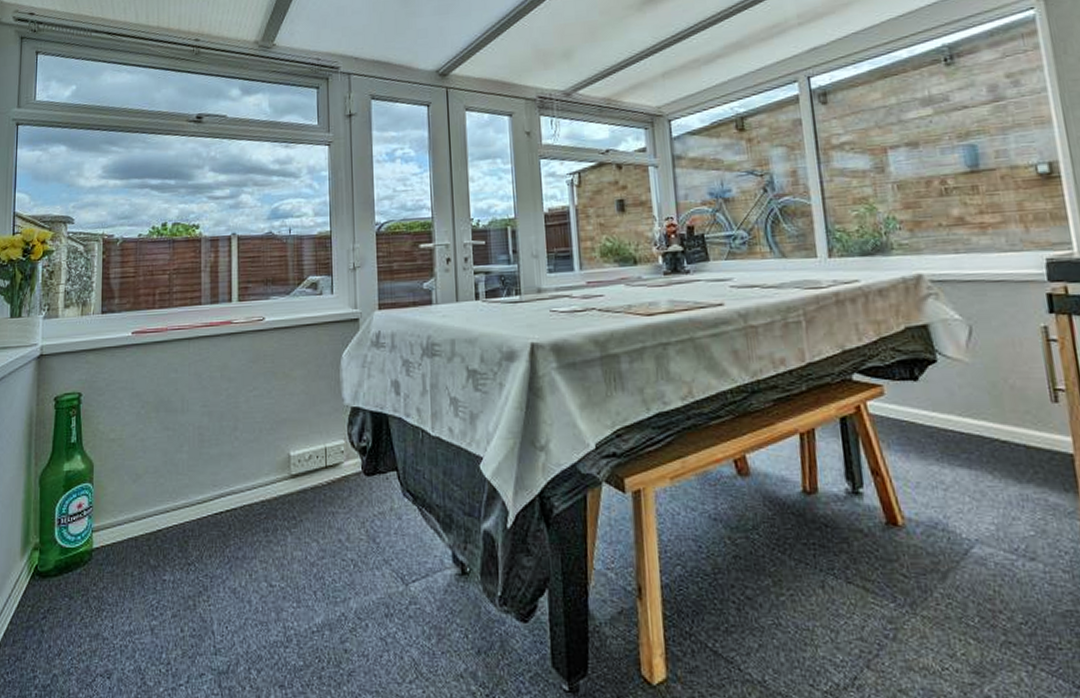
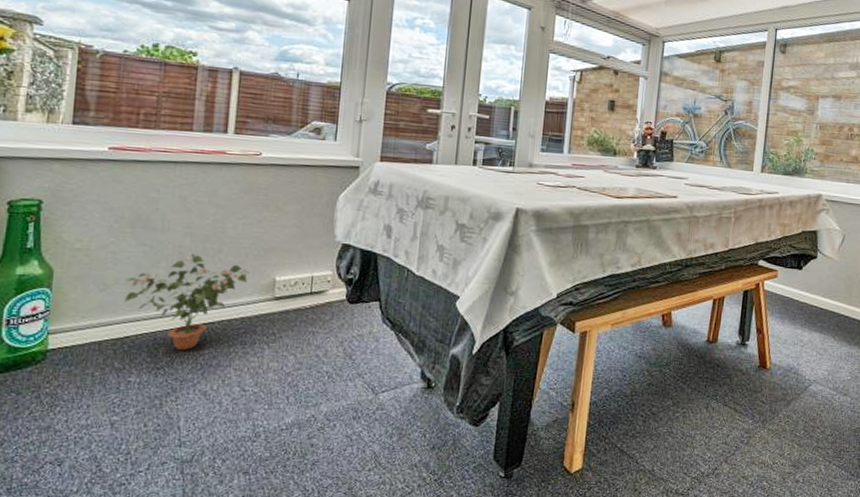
potted plant: none [154,433,265,543] -> present [125,253,250,351]

